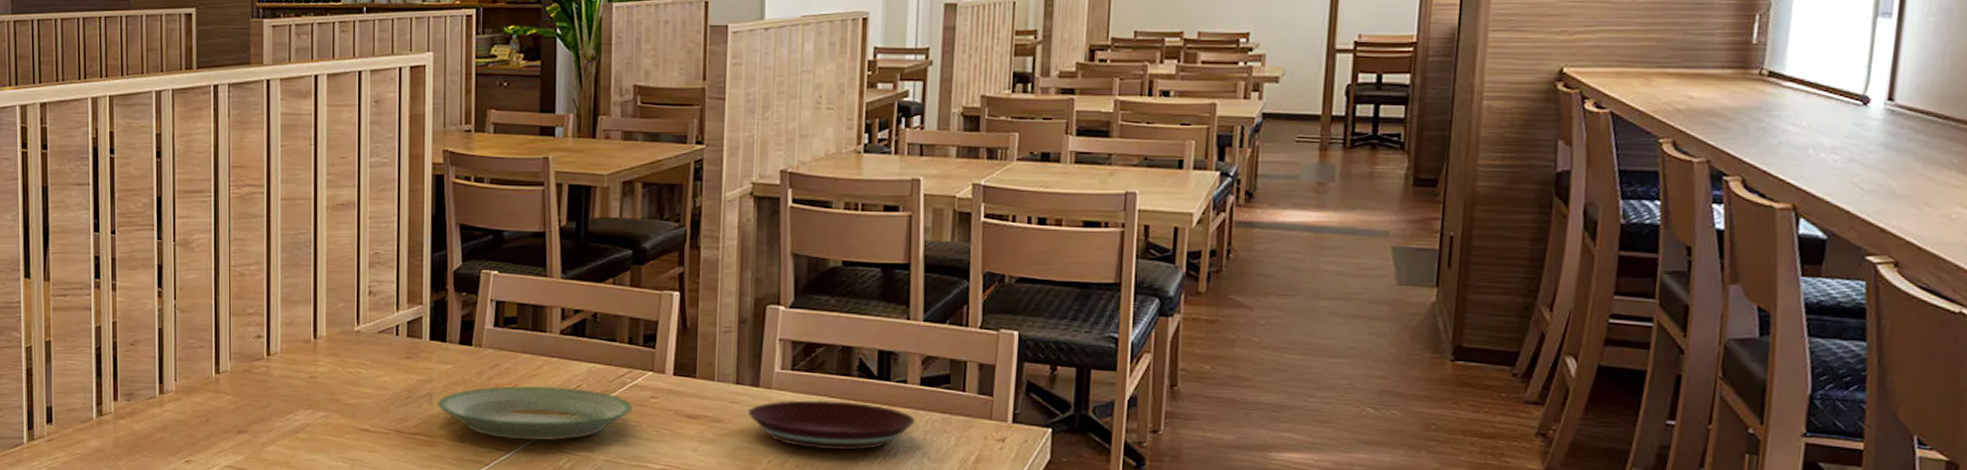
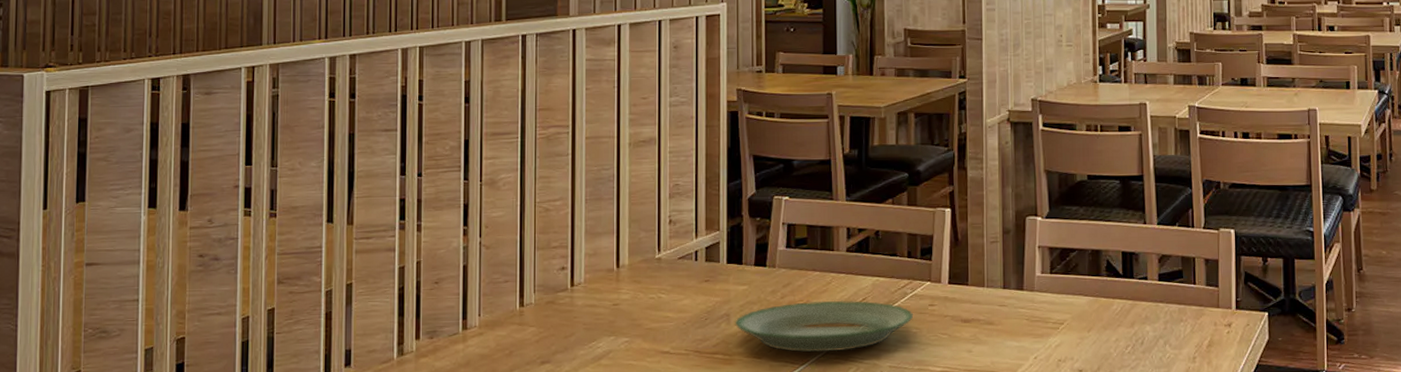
plate: present [748,399,915,451] -> none [1015,298,1156,344]

